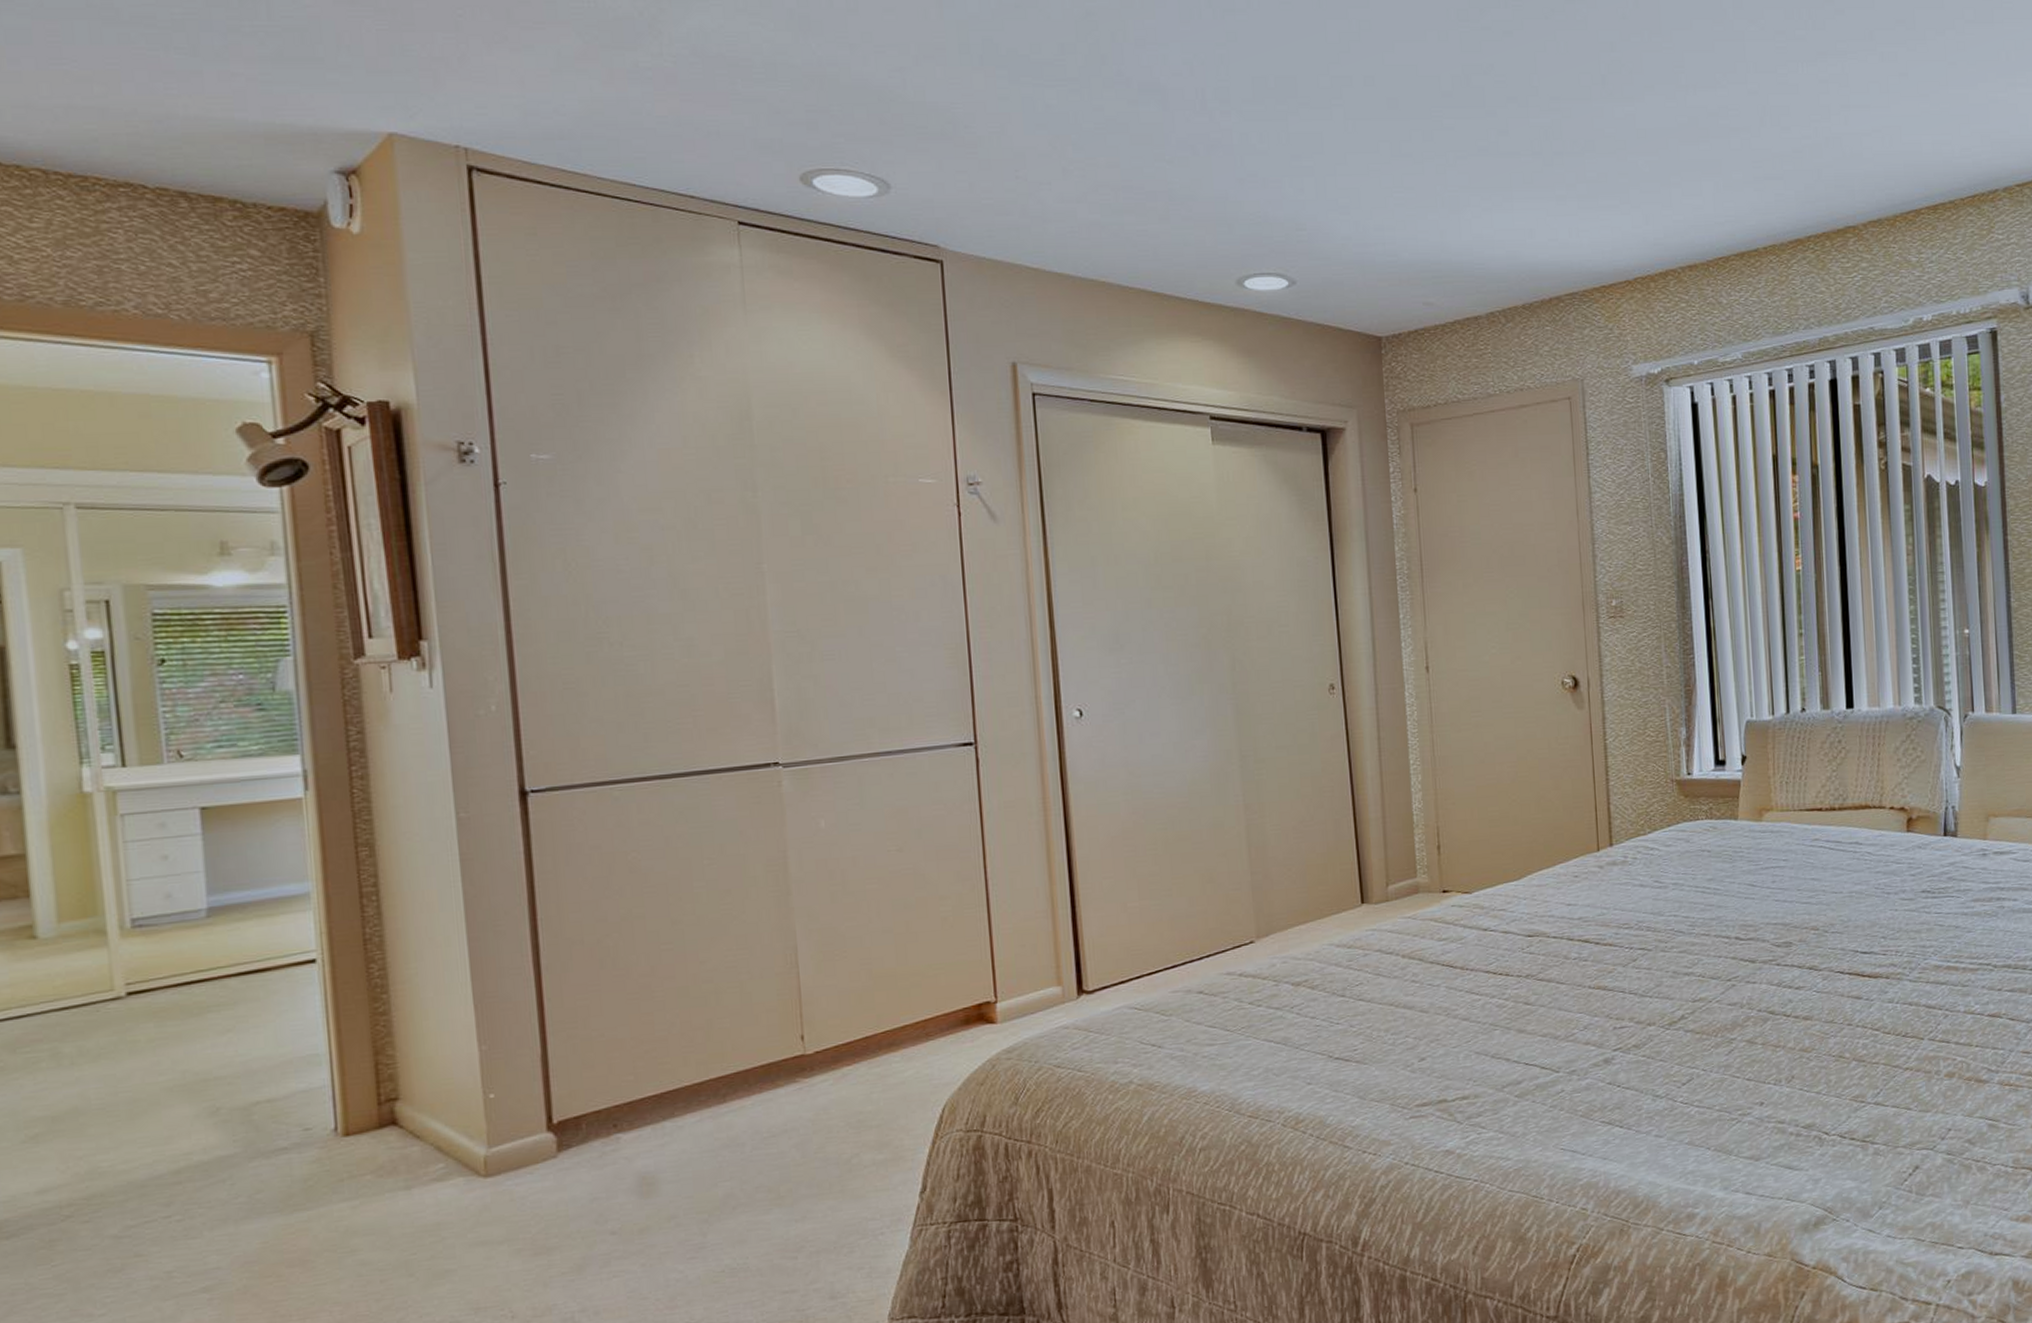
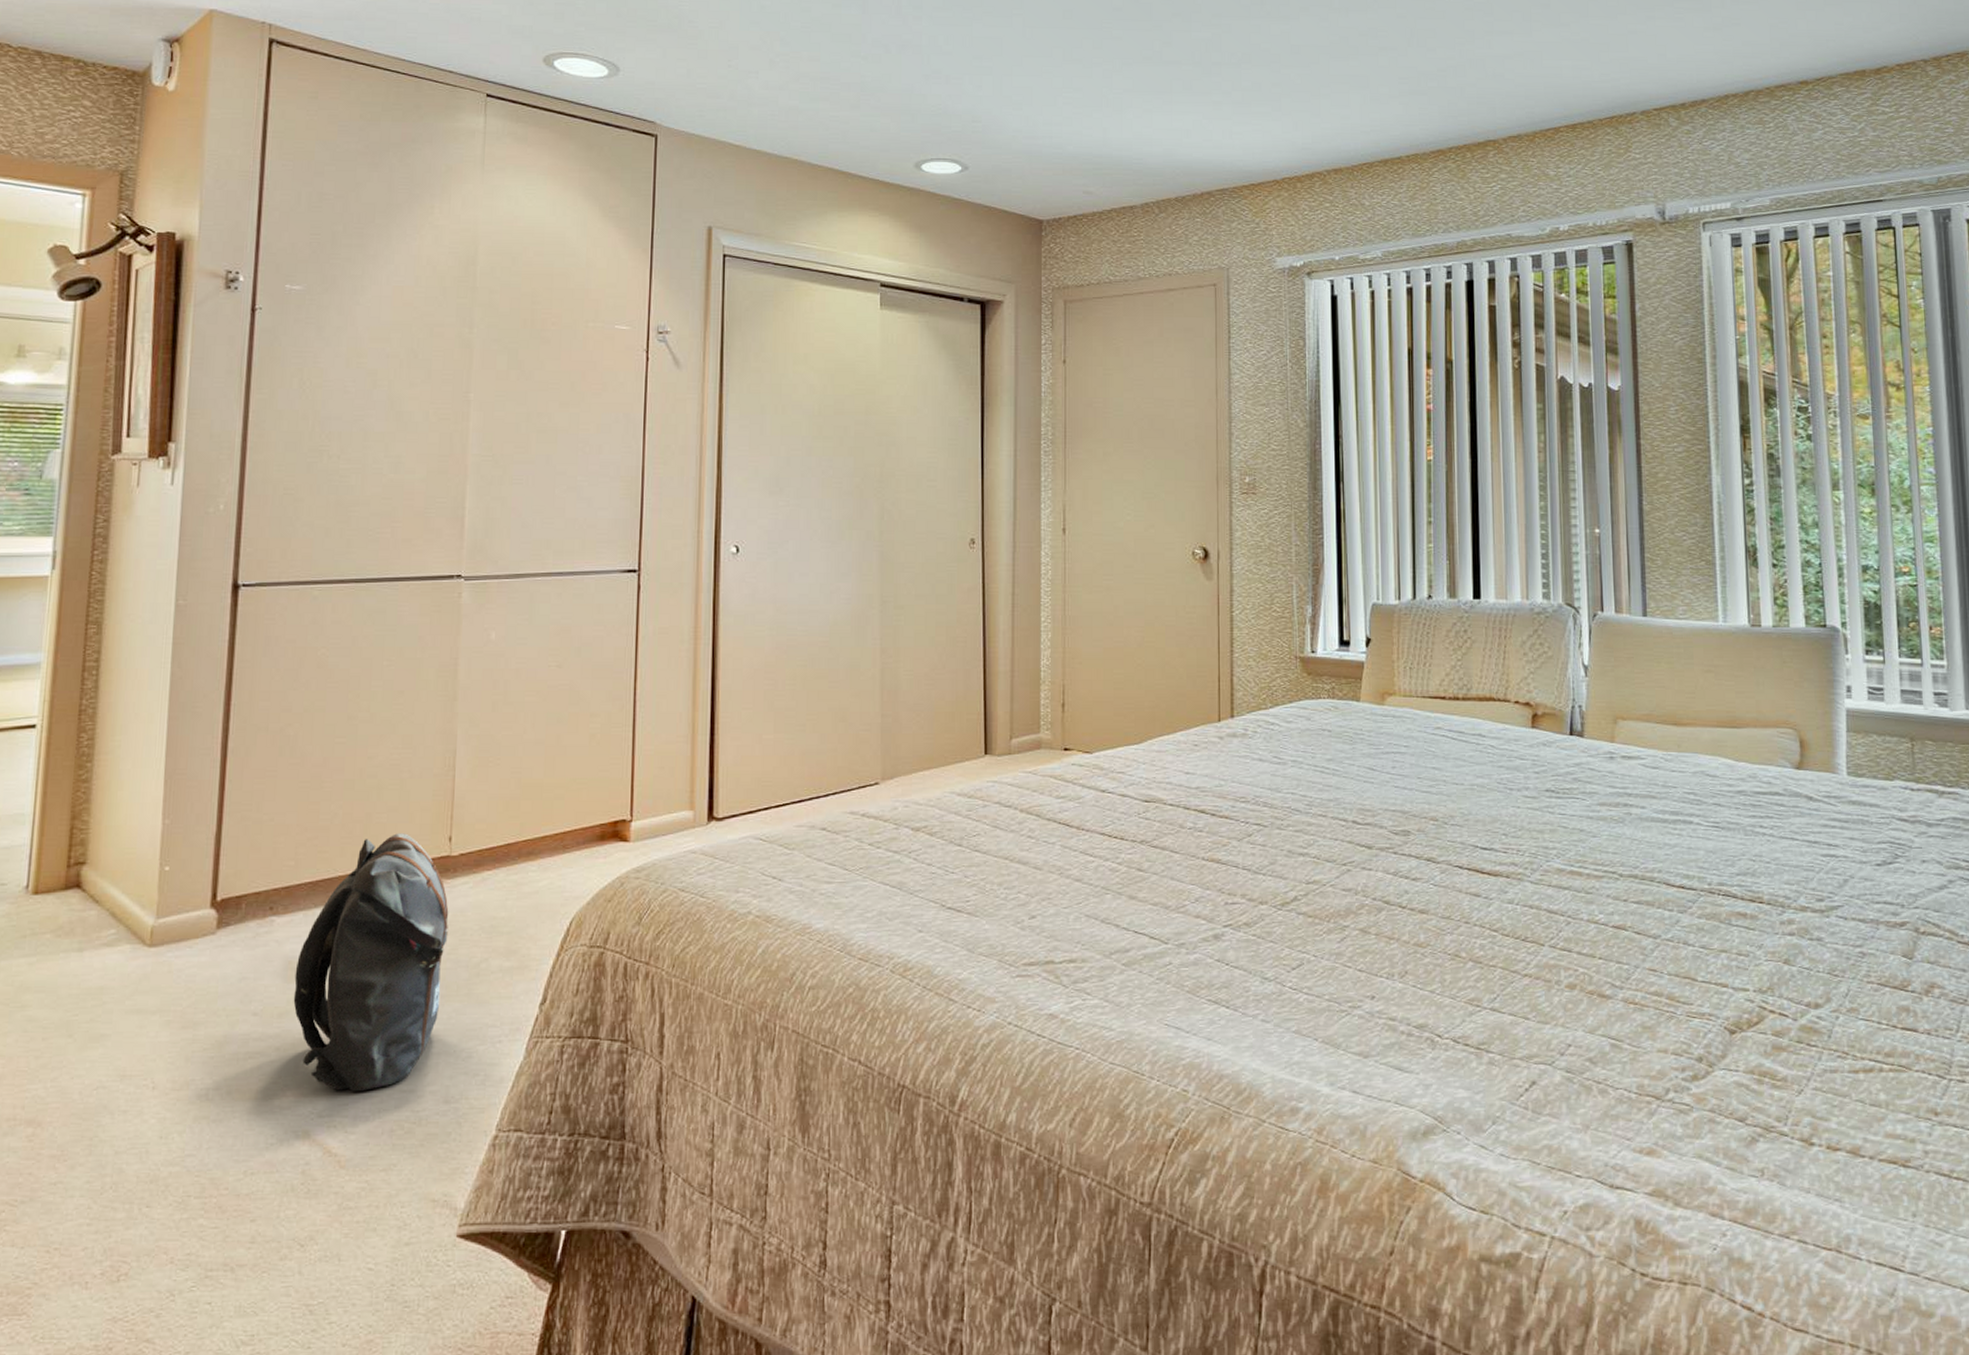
backpack: none [650,1036,813,1299] -> present [293,833,449,1092]

